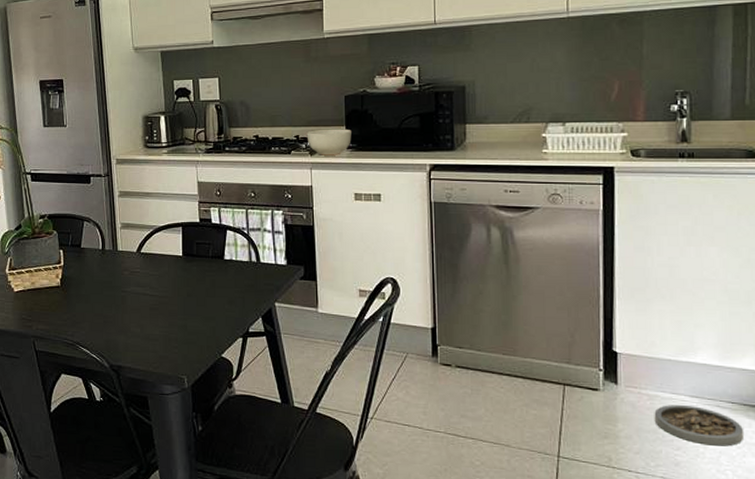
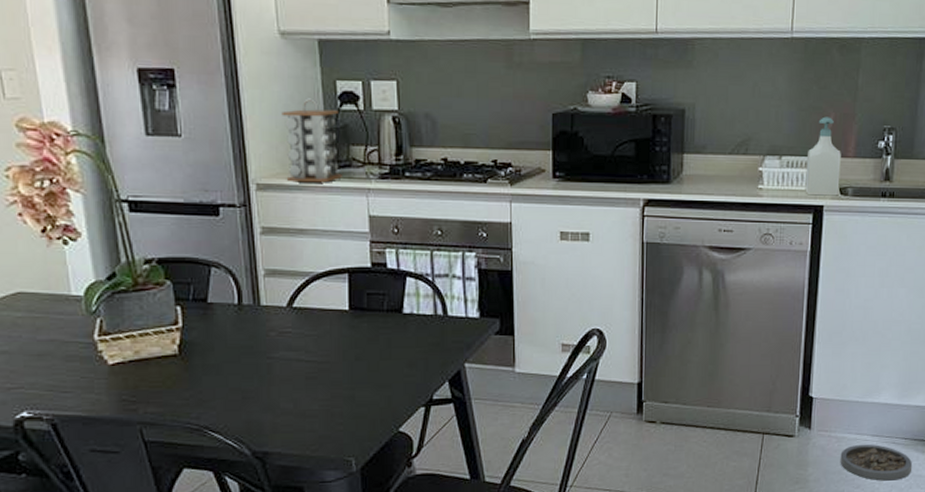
spice rack: none [134,94,179,157] -> present [281,98,344,183]
bowl: present [306,129,353,155] -> none [506,153,560,186]
soap bottle: none [592,85,631,158] -> present [805,116,841,196]

